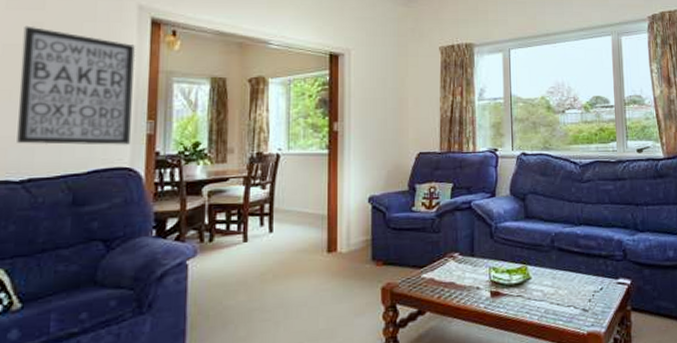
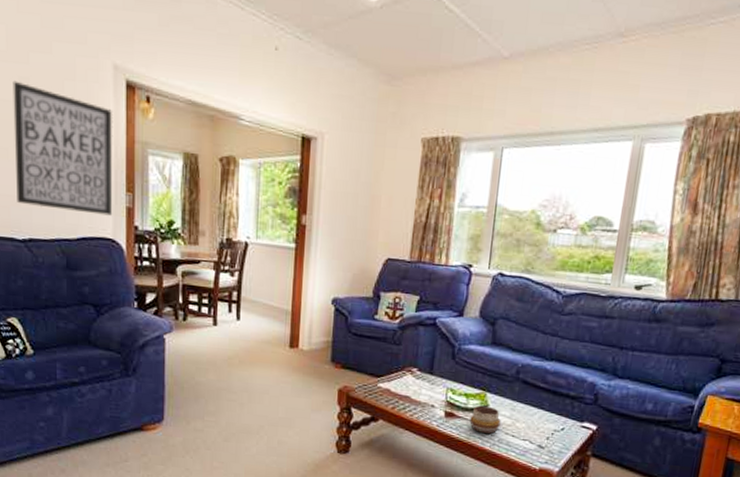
decorative bowl: none [515,278,544,307] -> present [469,405,501,434]

